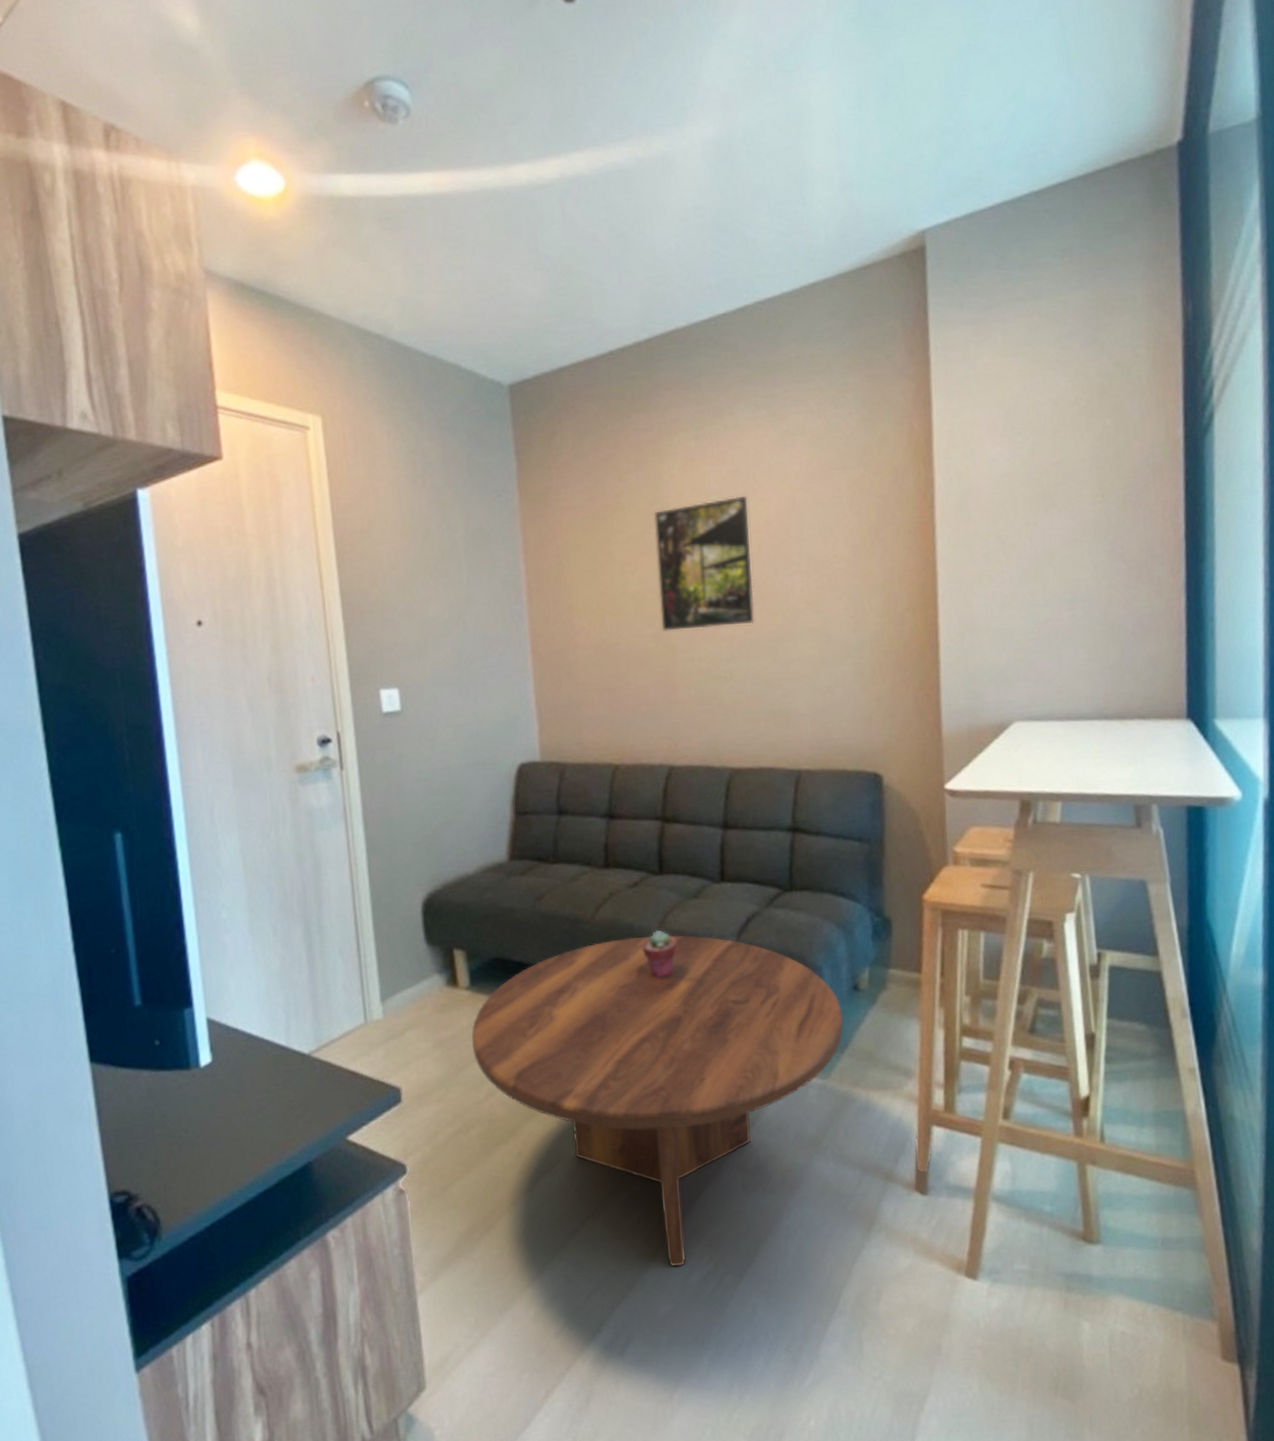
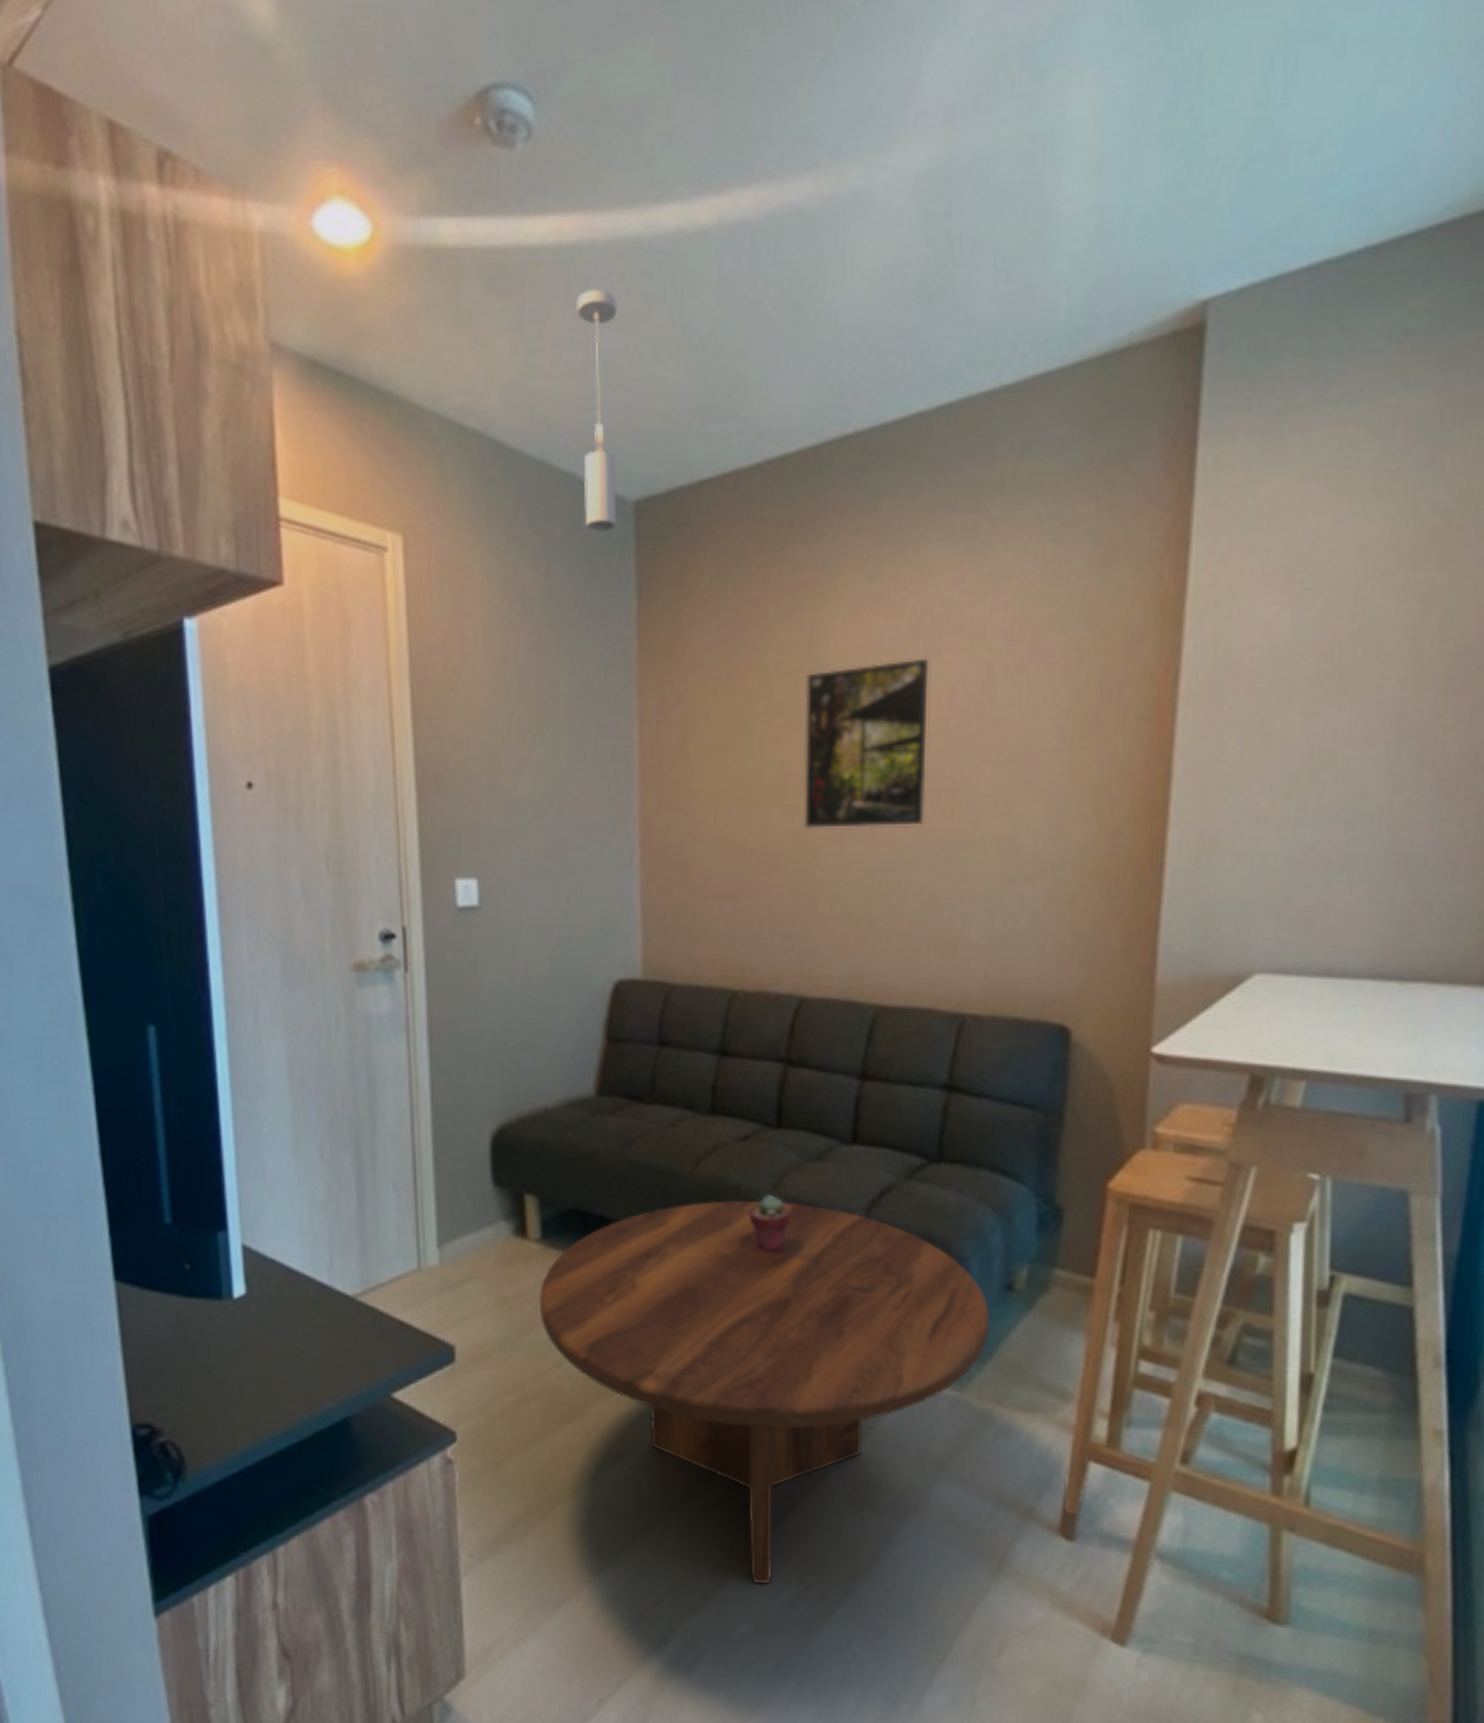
pendant light: none [453,226,496,410] -> present [577,289,618,533]

